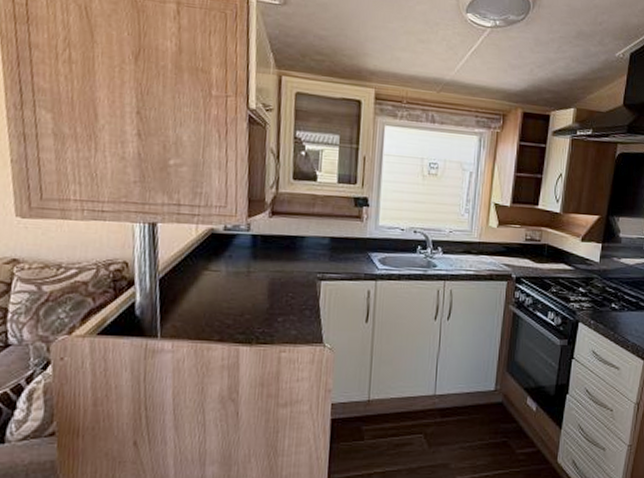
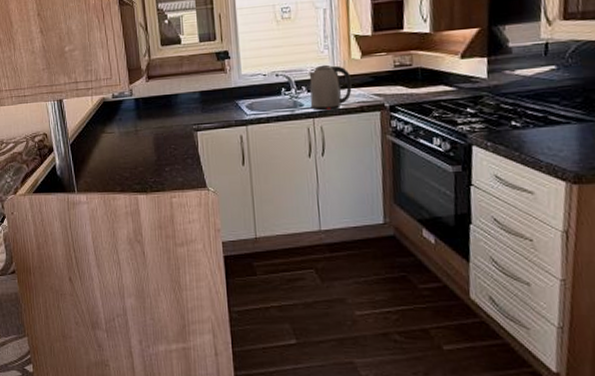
kettle: none [443,228,486,276] -> present [309,64,352,112]

